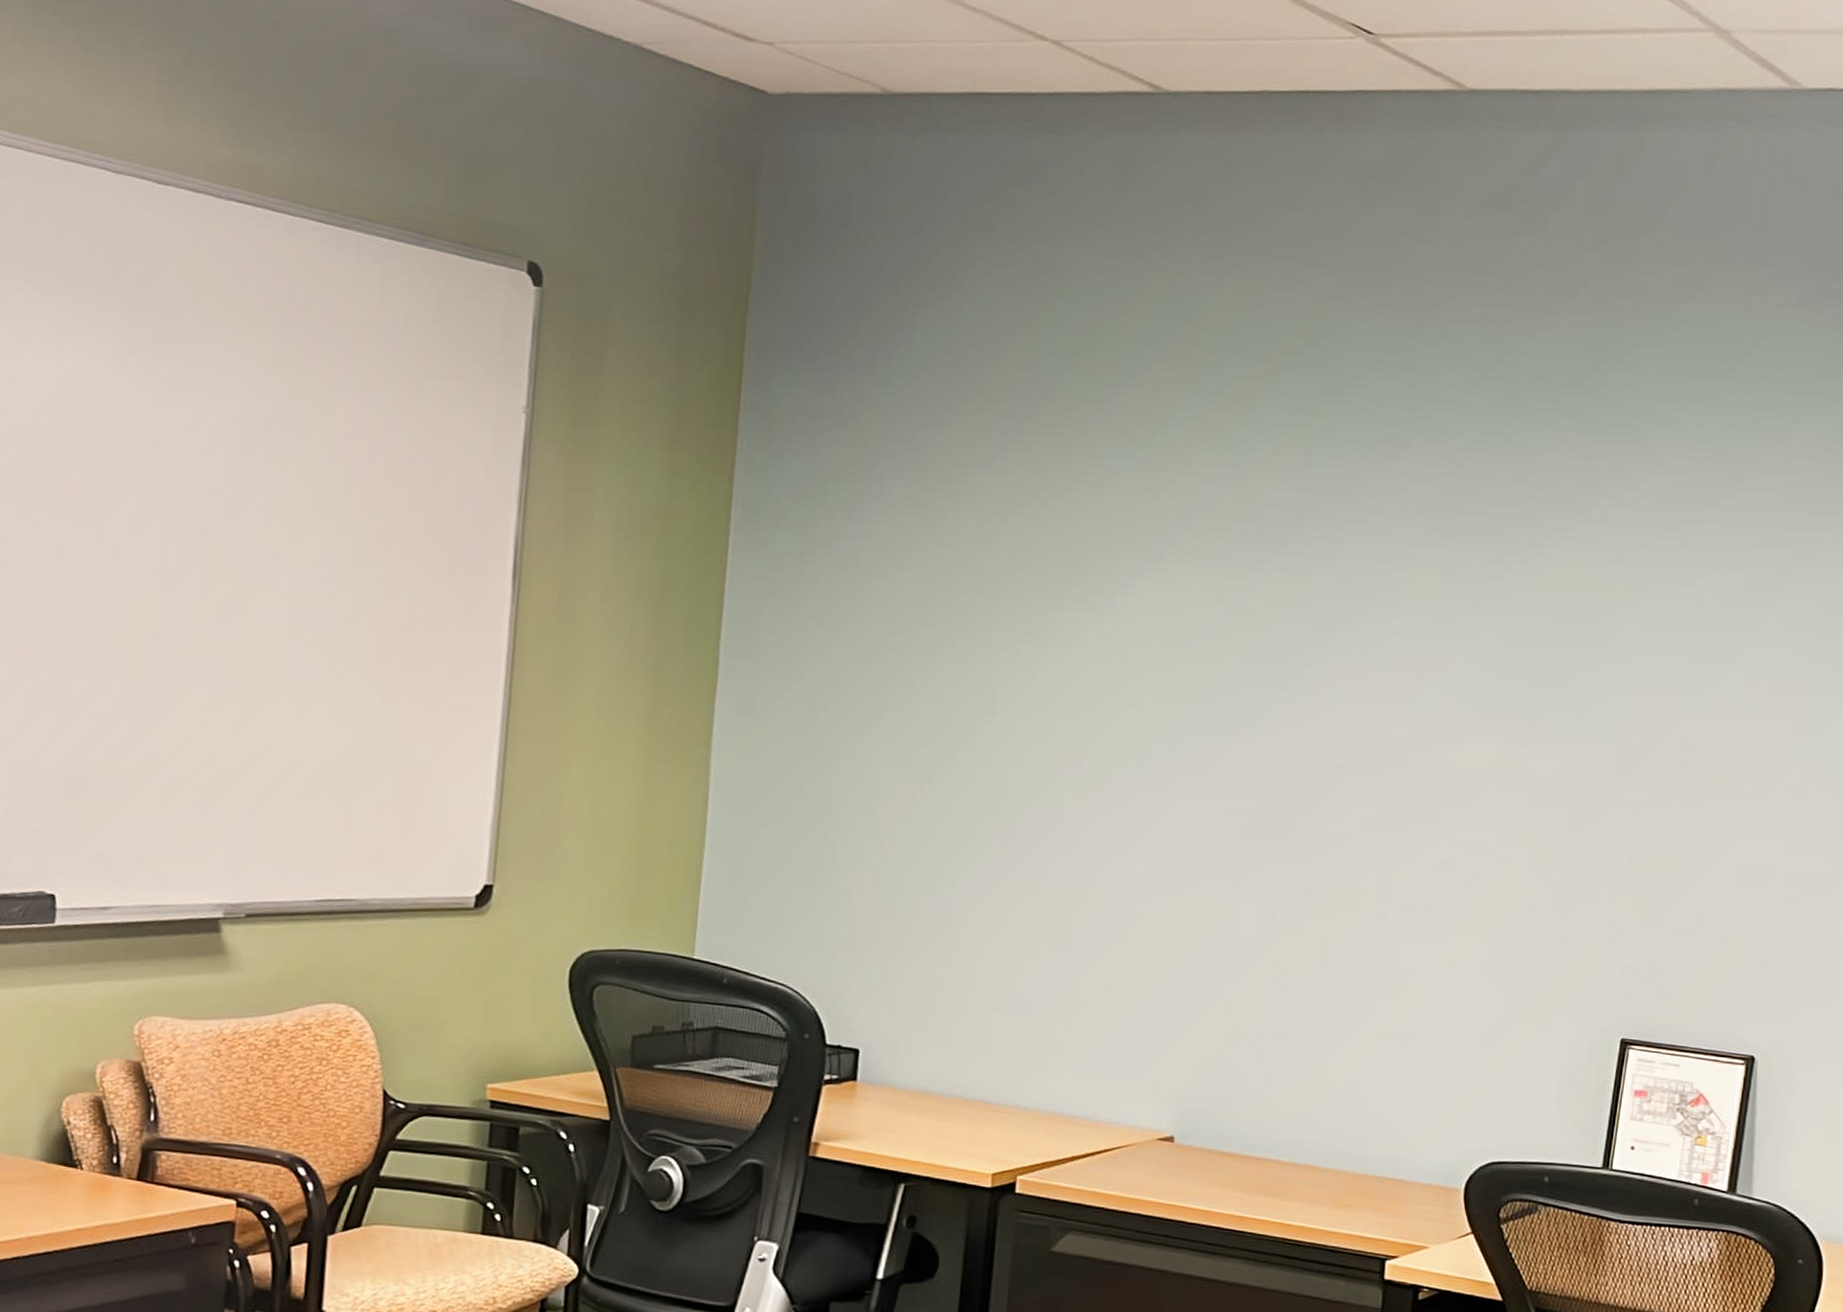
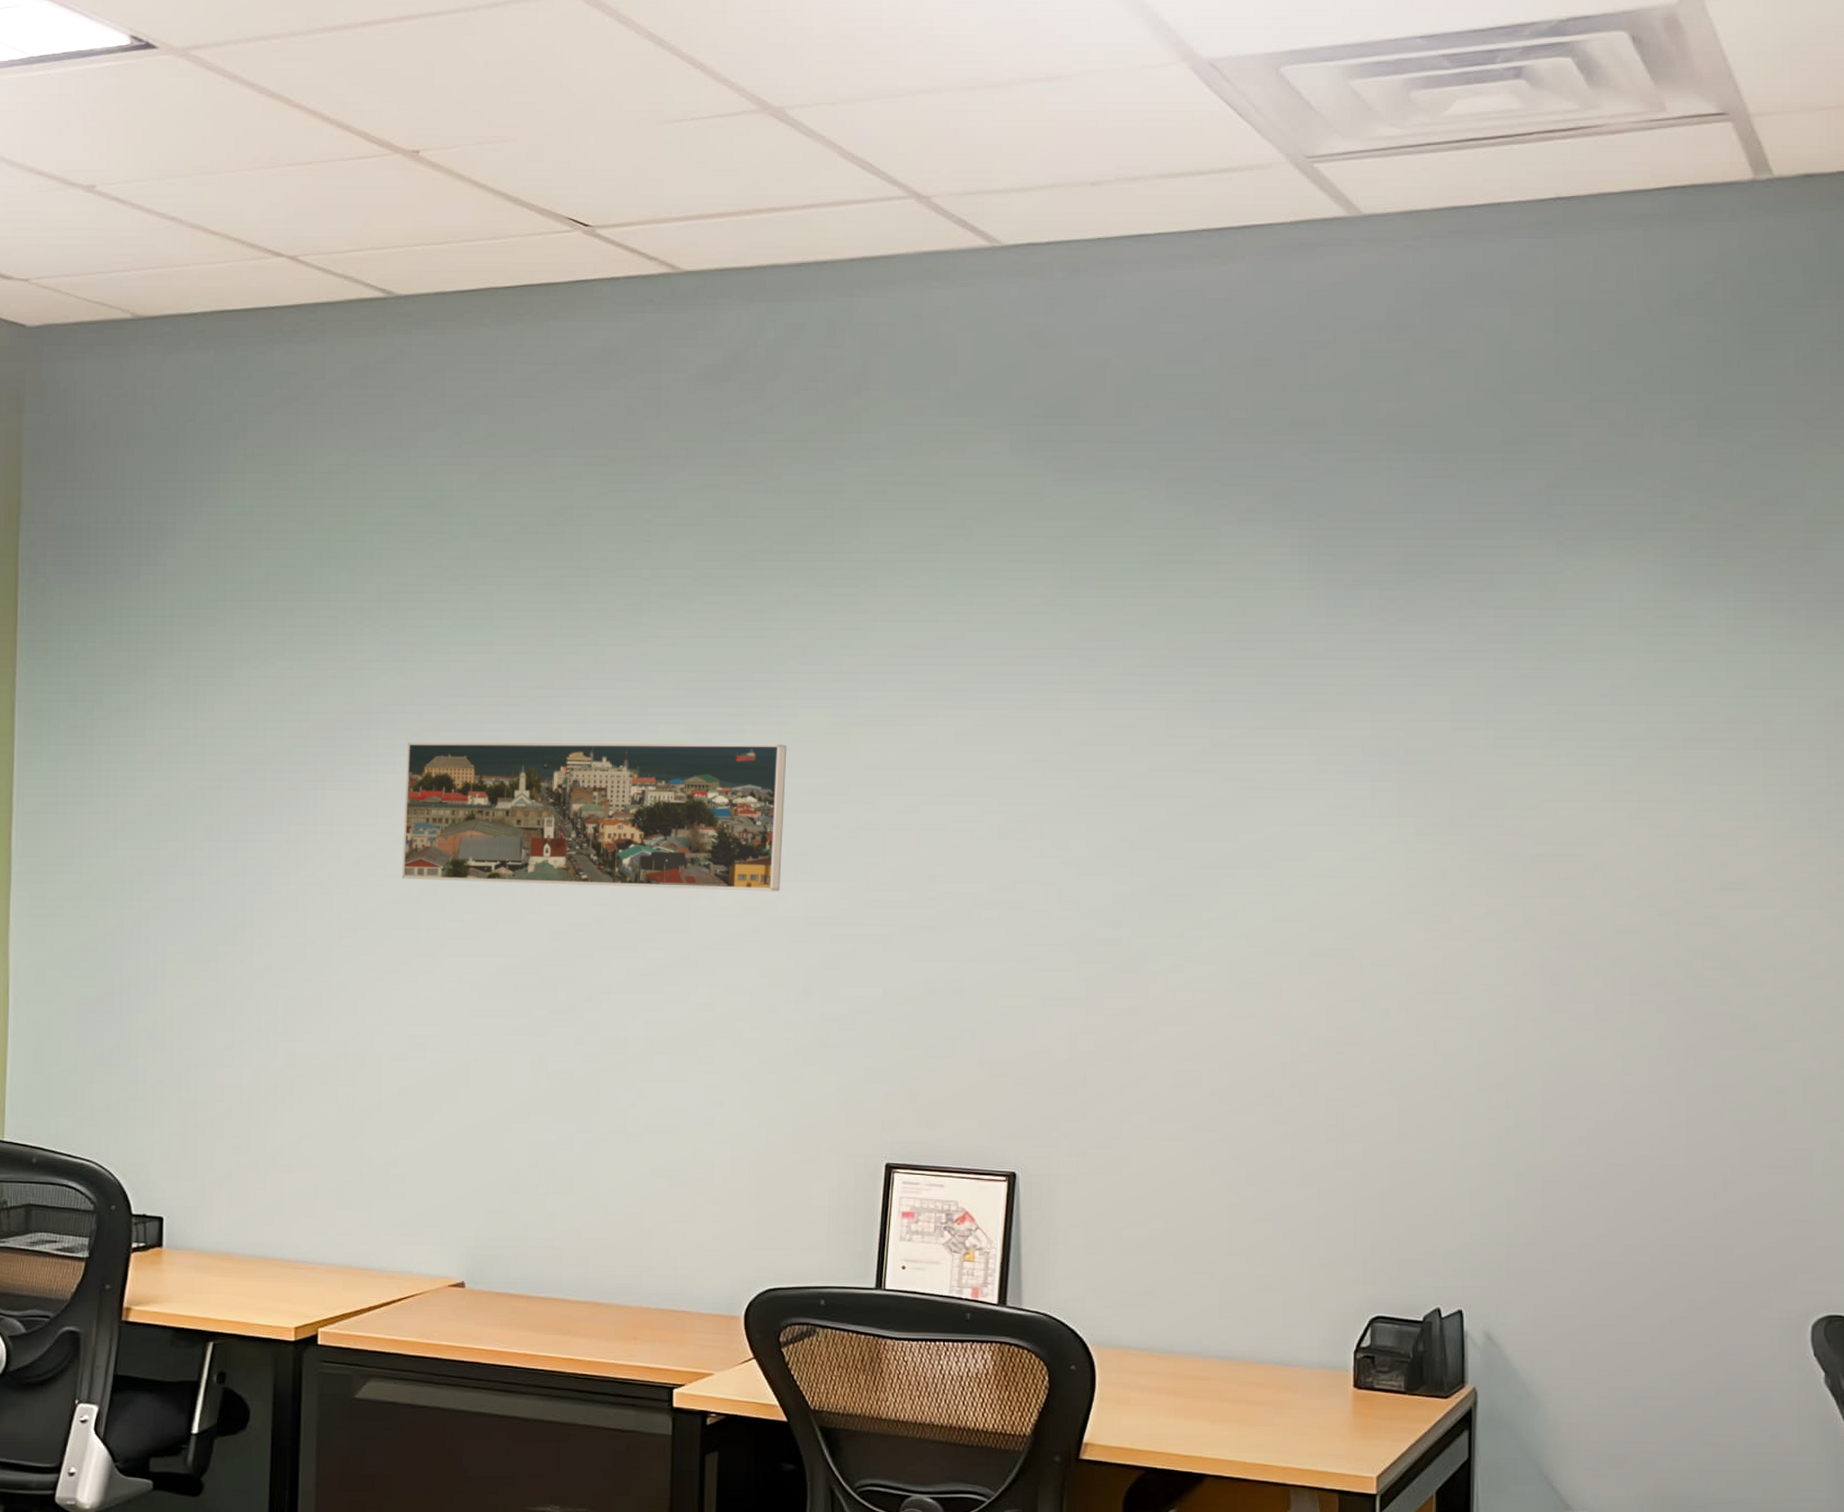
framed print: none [1133,565,1546,748] -> present [401,742,787,891]

